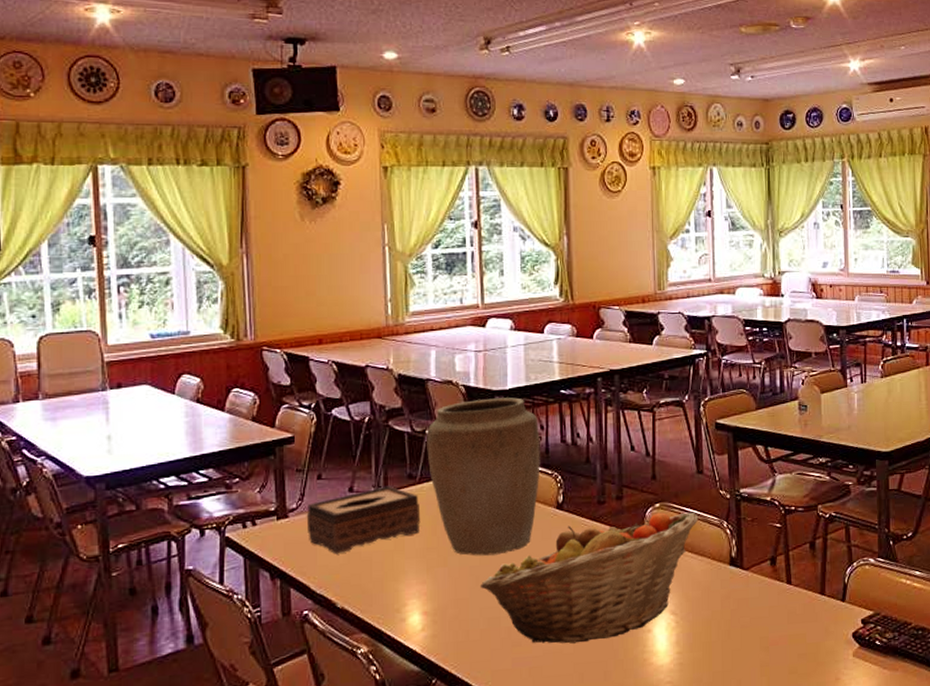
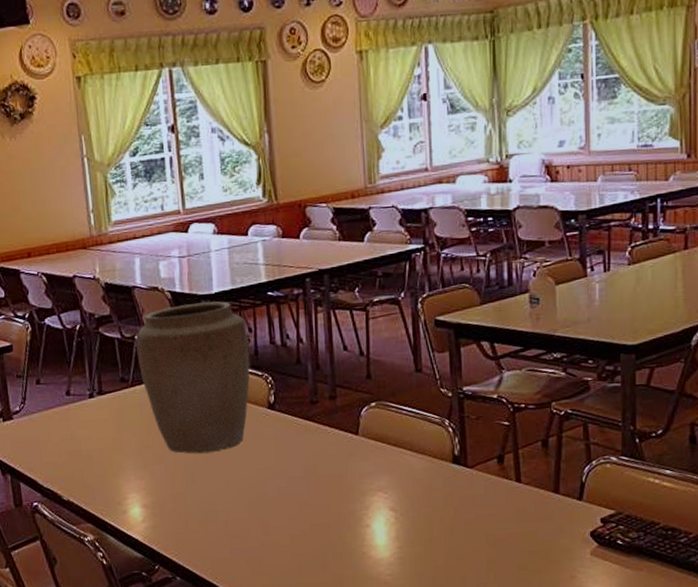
tissue box: present [306,486,421,555] -> none [29,389,136,453]
fruit basket: present [480,512,699,644] -> none [195,410,418,537]

